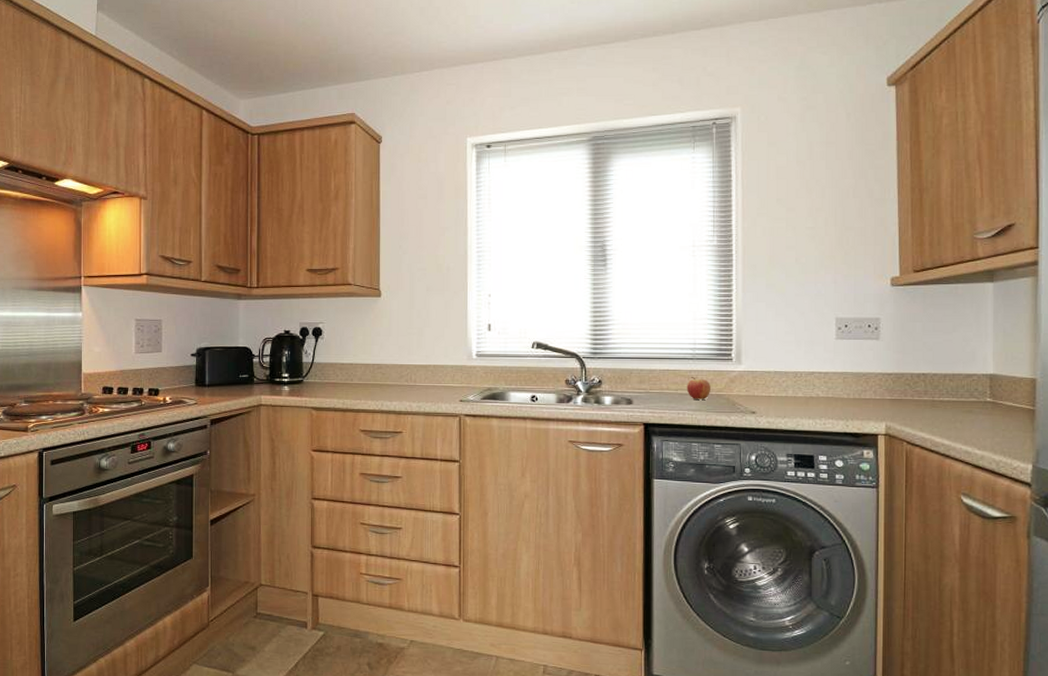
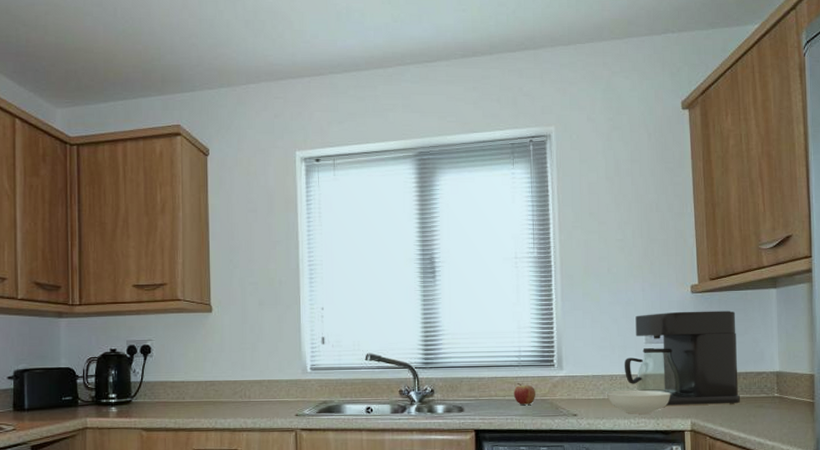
bowl: none [789,388,864,415] -> present [606,390,671,414]
coffee maker: none [810,305,946,408] -> present [624,311,741,406]

